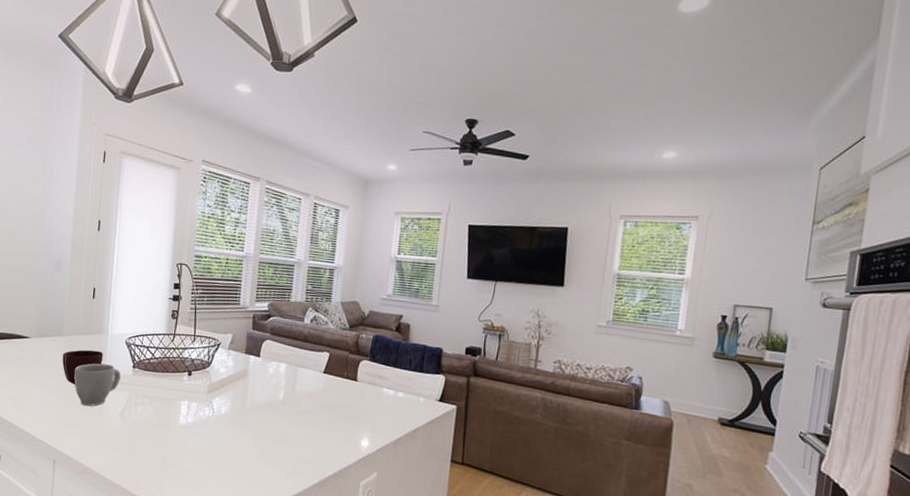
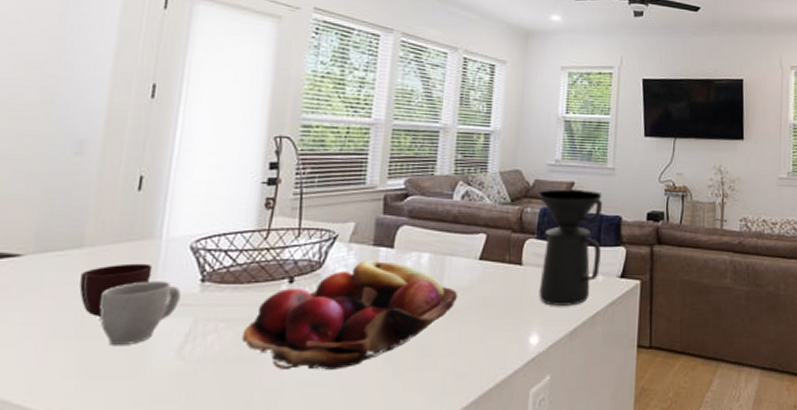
fruit basket: none [159,364,307,444] -> present [241,259,458,370]
coffee maker: none [370,320,427,420] -> present [538,189,602,306]

